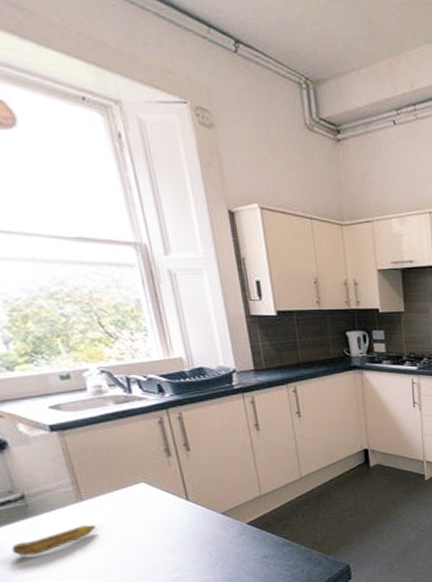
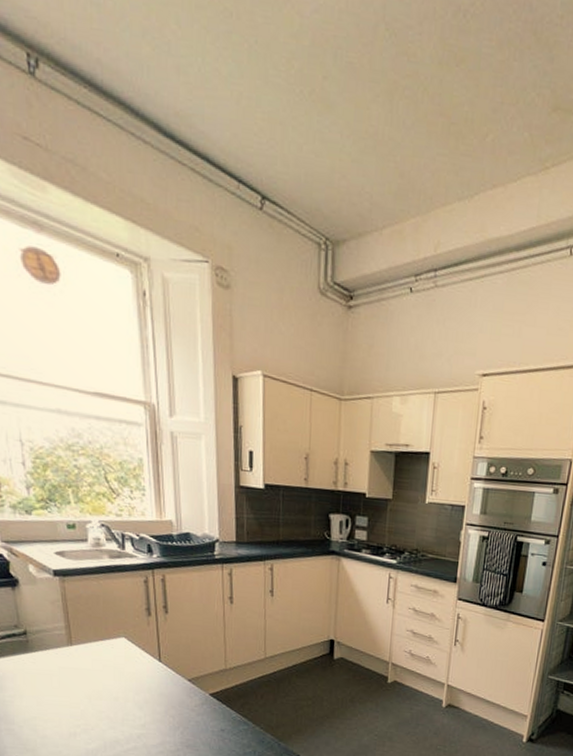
banana: present [12,524,96,556] -> none [12,668,80,688]

